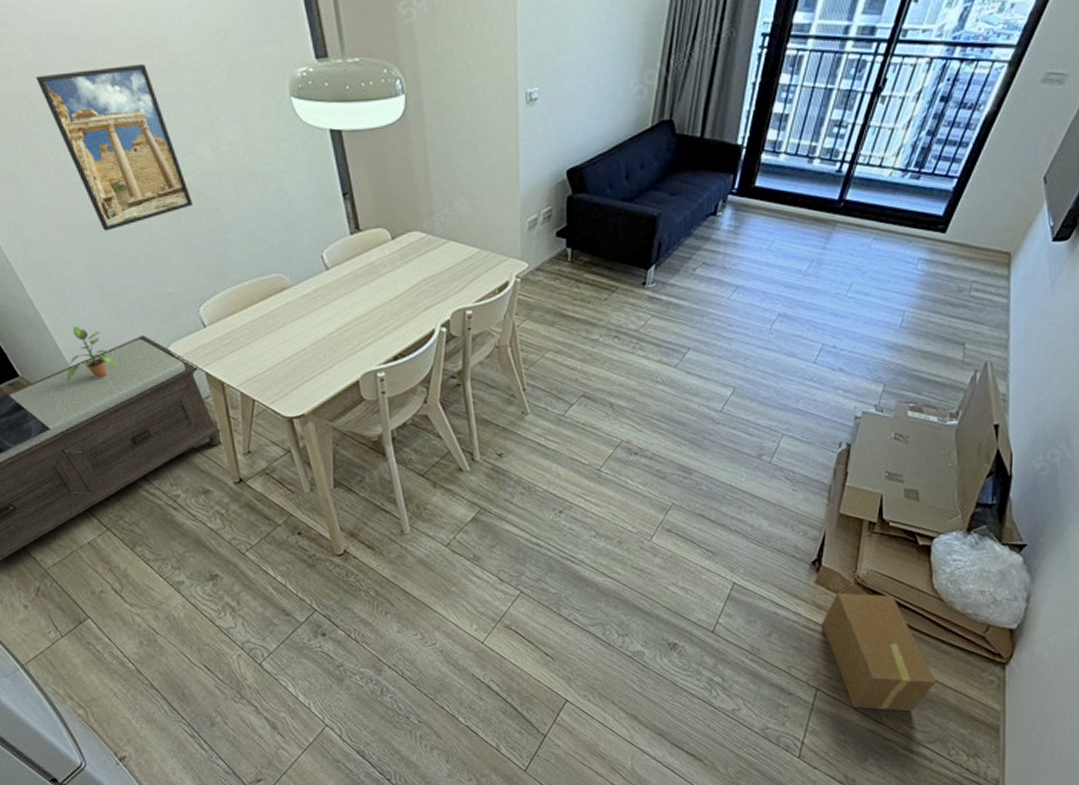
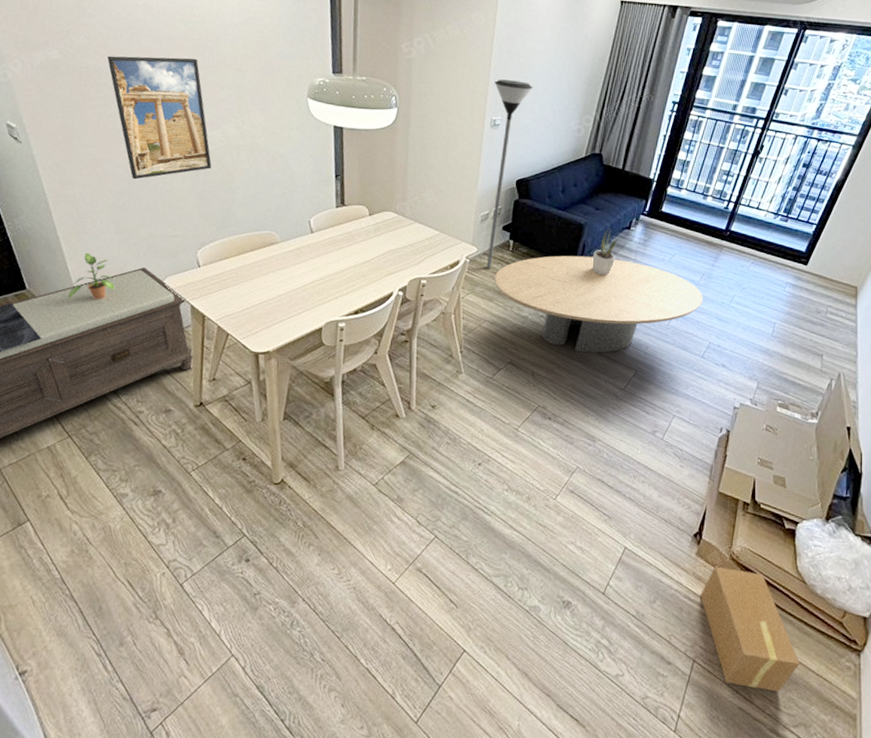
floor lamp: none [524,34,576,288] -> present [486,79,533,269]
coffee table: none [554,255,813,374] -> present [495,255,703,353]
potted plant: none [671,217,702,277] -> present [592,228,618,274]

